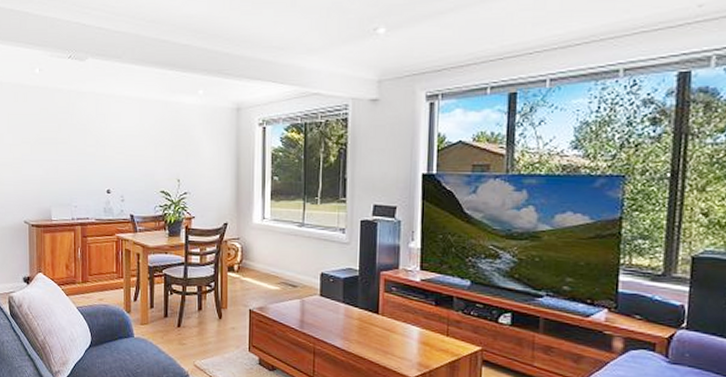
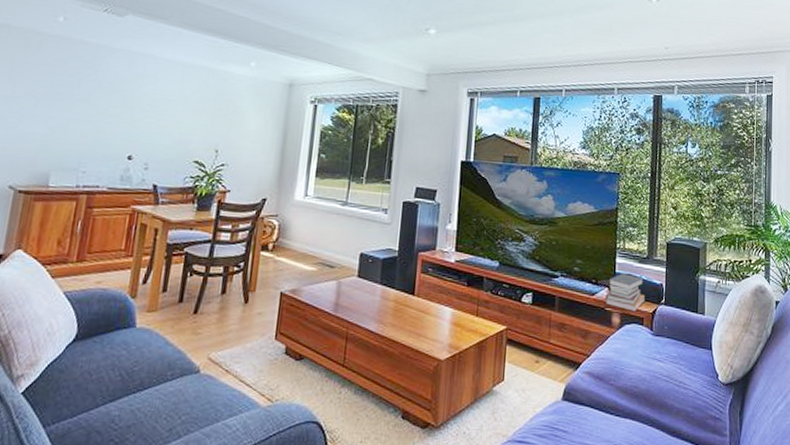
books: none [603,293,660,336] -> present [605,273,646,312]

